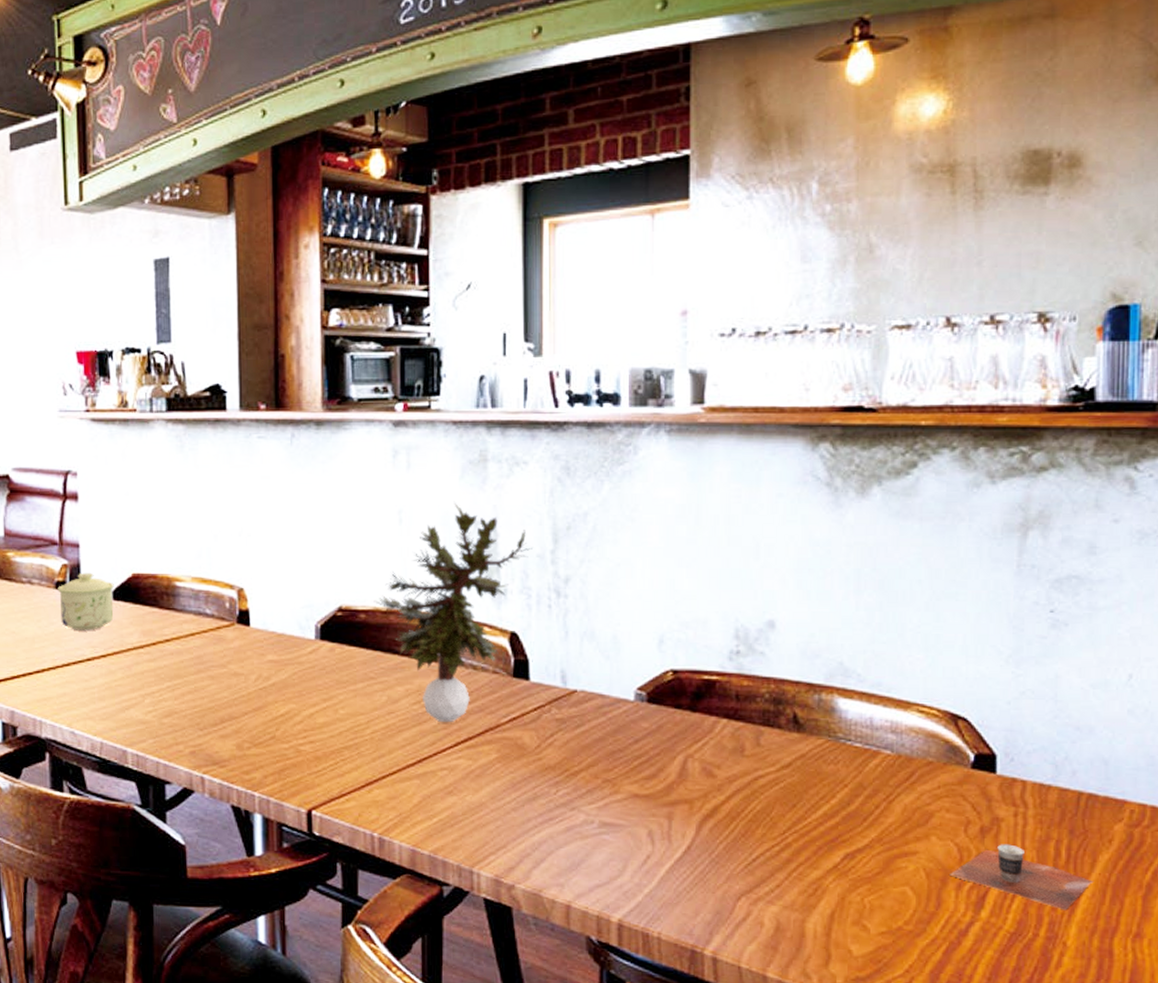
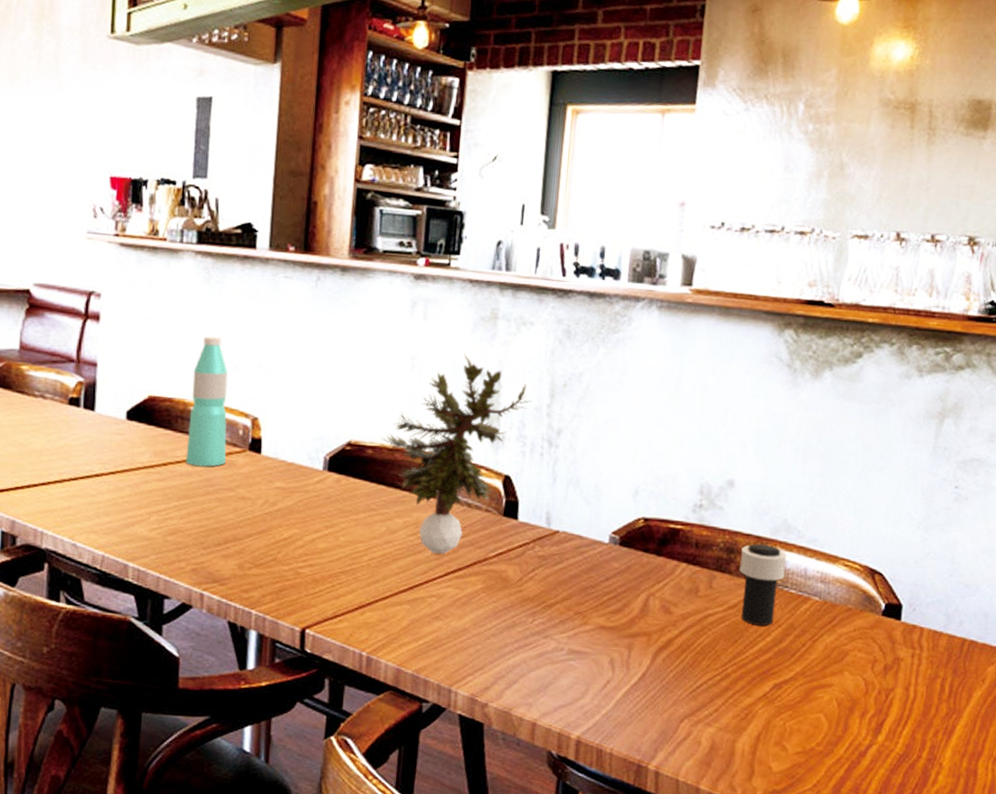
sugar bowl: present [58,572,114,630] -> none [71,391,129,448]
water bottle: none [174,507,216,644] -> present [185,336,228,467]
cup: none [791,691,847,786] -> present [740,543,787,626]
cup: present [950,844,1094,911] -> none [856,680,968,737]

